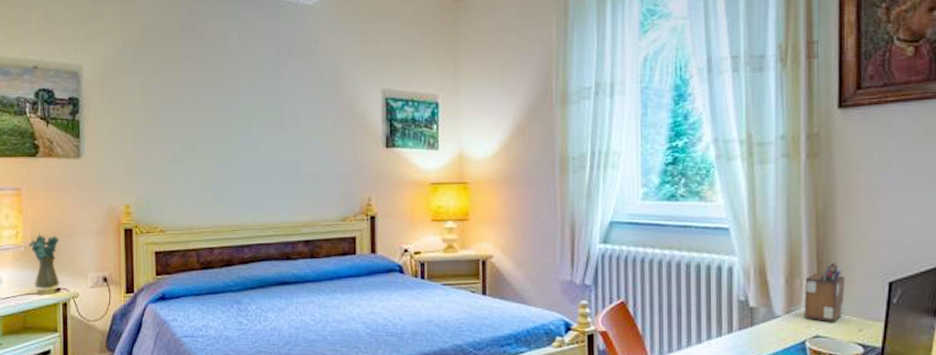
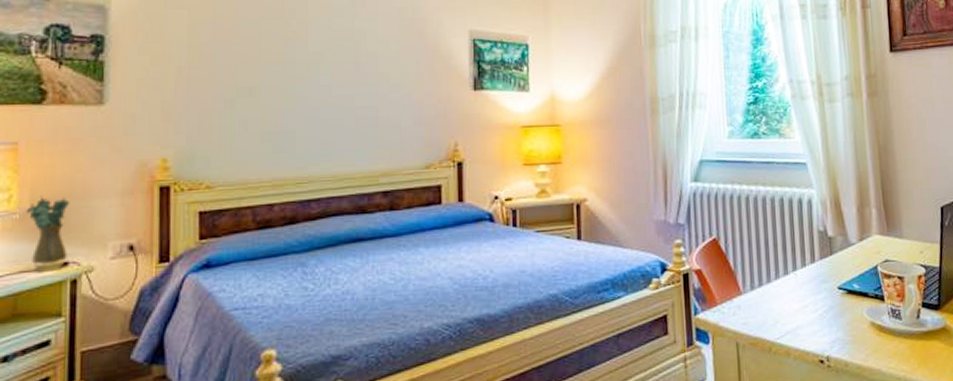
desk organizer: present [804,261,846,323] -> none [873,190,907,247]

